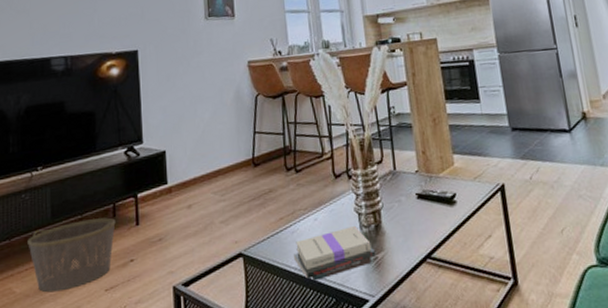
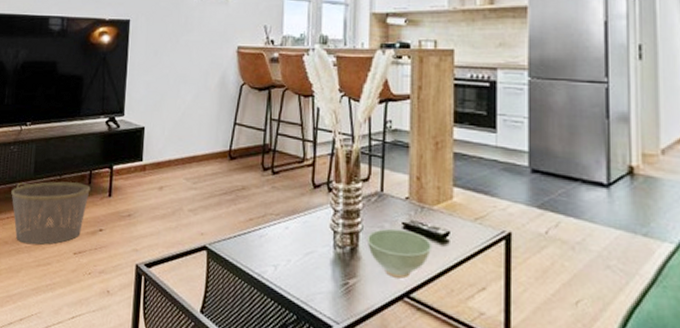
books: present [294,226,376,281] -> none [259,243,348,293]
bowl: none [387,199,444,244] -> present [366,228,433,279]

